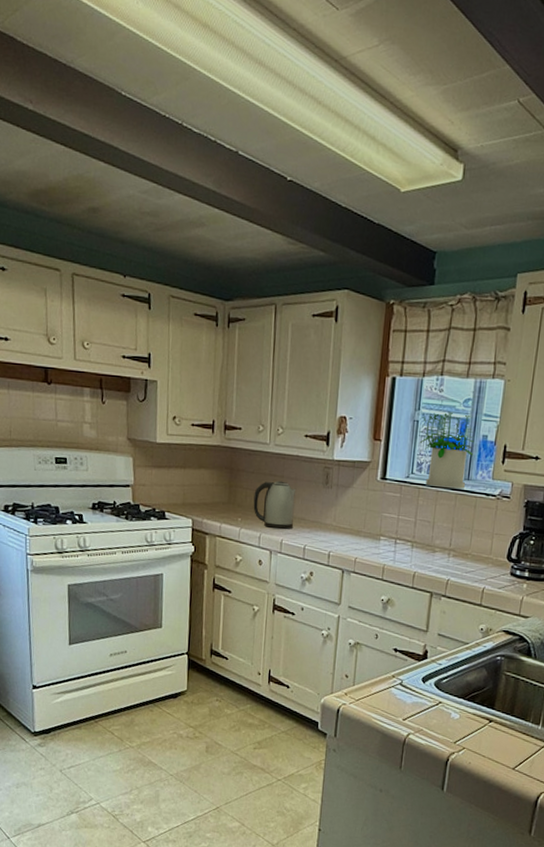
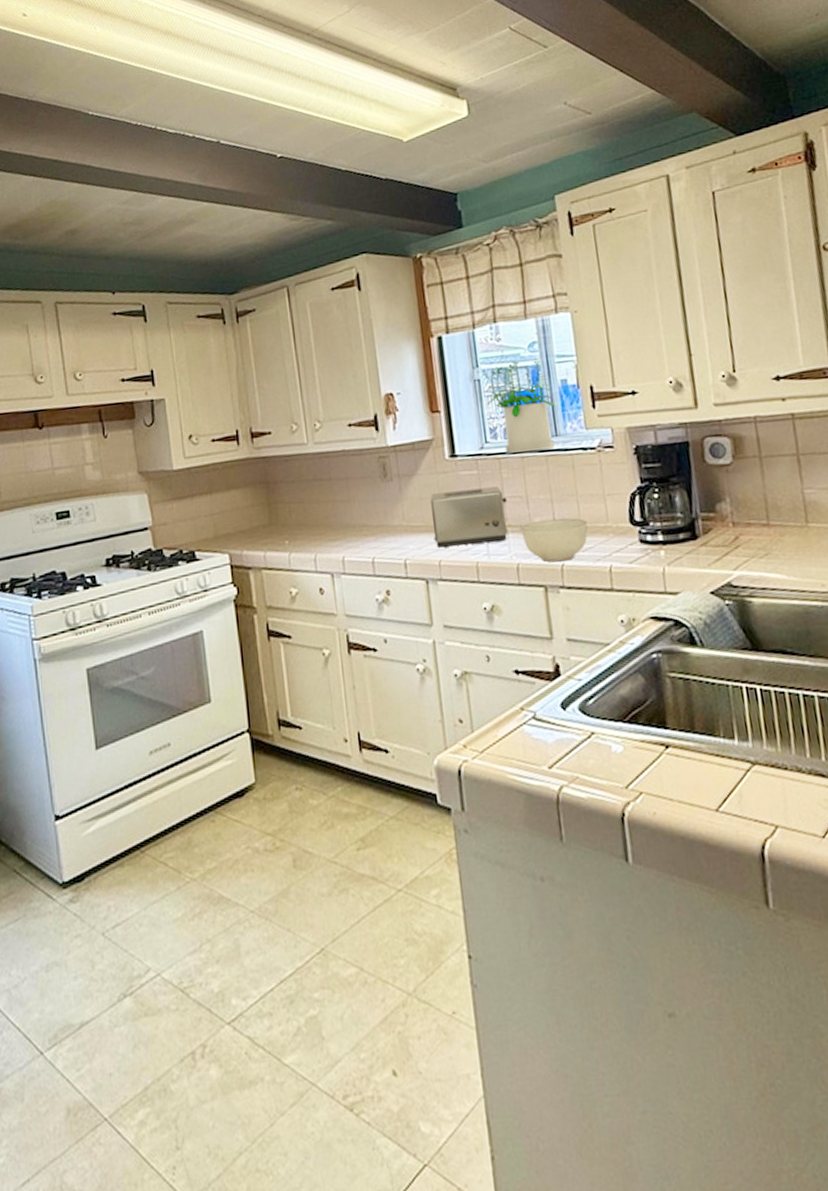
kettle: present [253,480,296,529] -> none [299,484,355,545]
toaster: none [355,505,418,552] -> present [430,486,508,548]
bowl: none [423,543,474,578] -> present [521,518,588,563]

